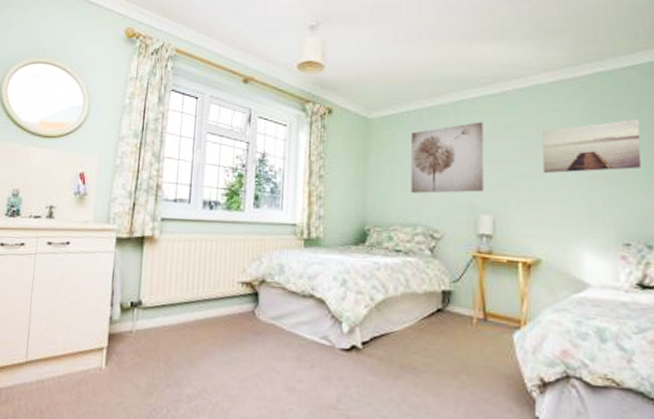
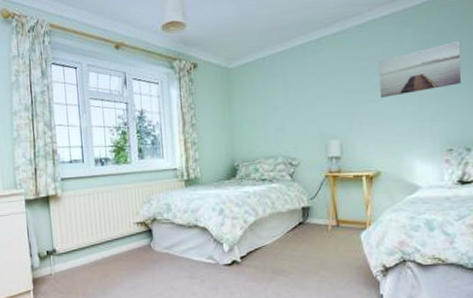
wall art: present [411,121,483,194] -> none [267,59,331,129]

